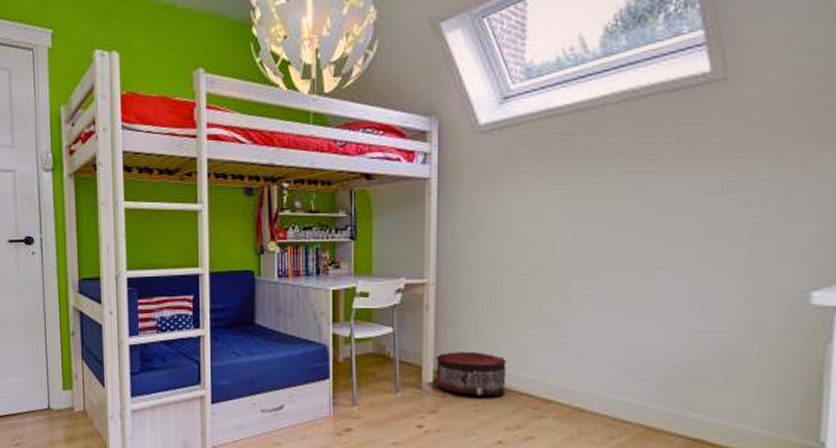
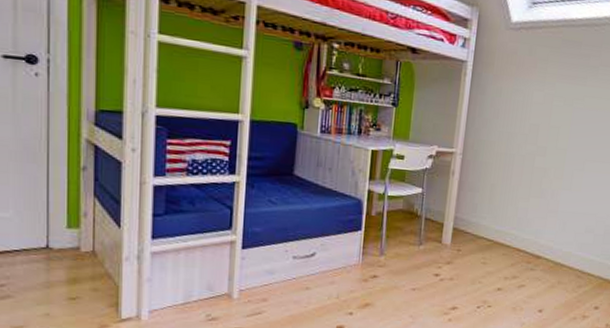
pouf: present [436,351,507,396] -> none [454,212,512,252]

